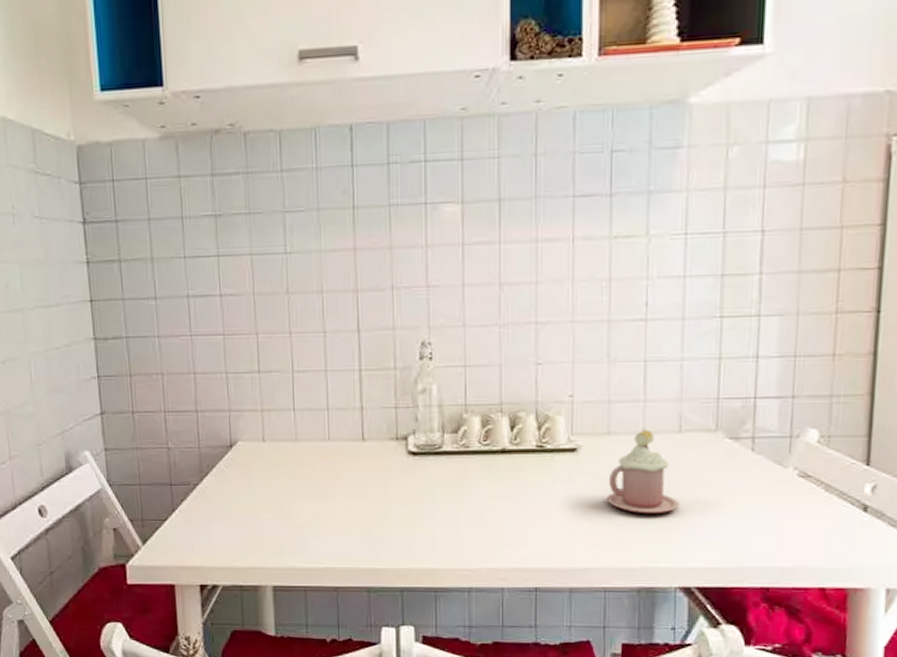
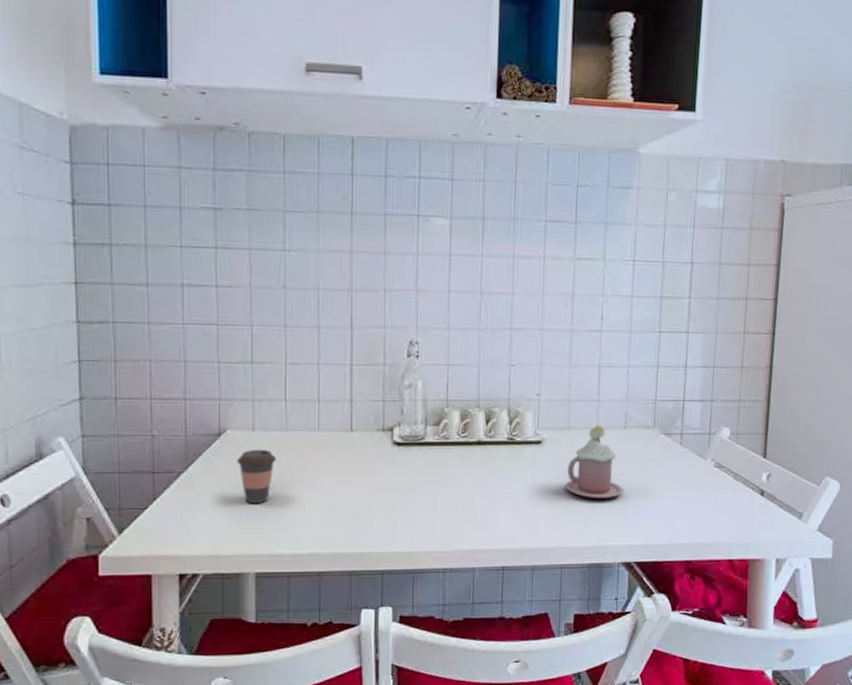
coffee cup: none [249,460,287,515] -> present [237,449,276,503]

